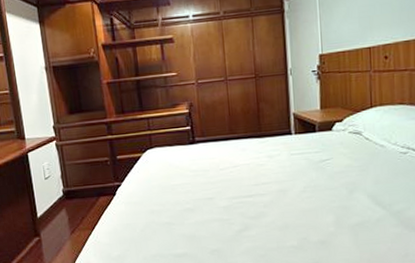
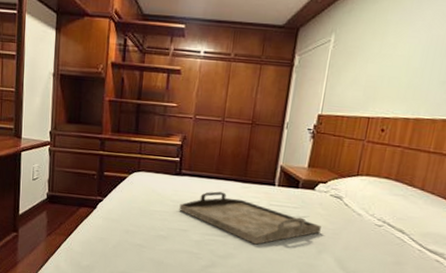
serving tray: none [200,151,347,198] -> present [179,191,321,245]

